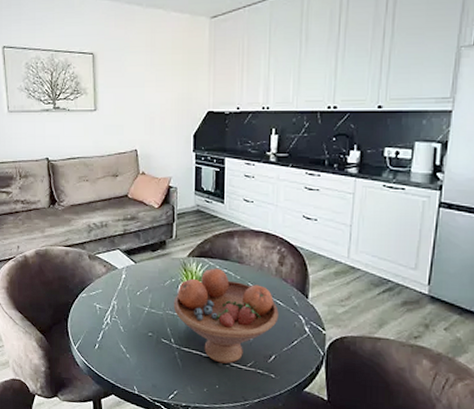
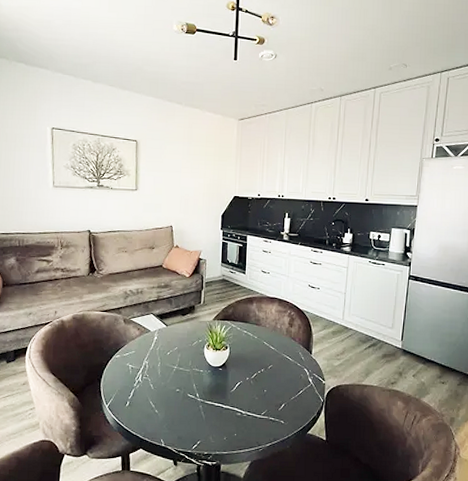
fruit bowl: present [173,268,279,364] -> none [199,329,288,414]

